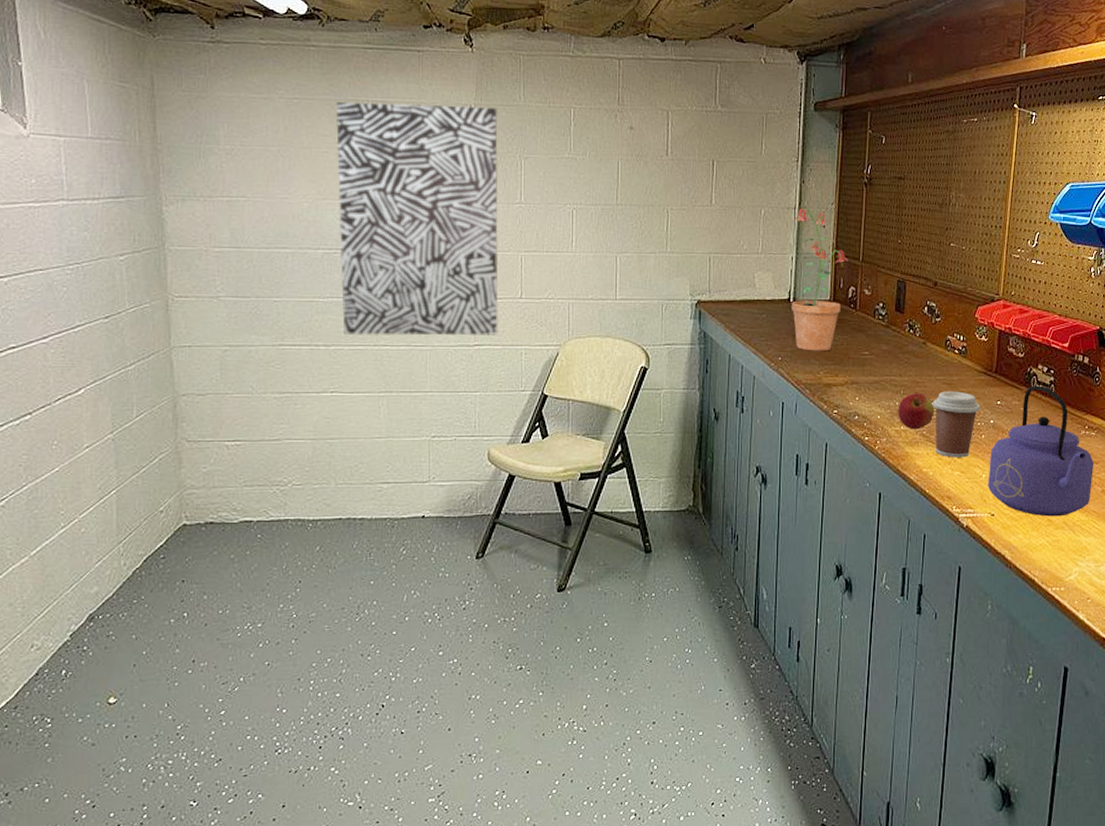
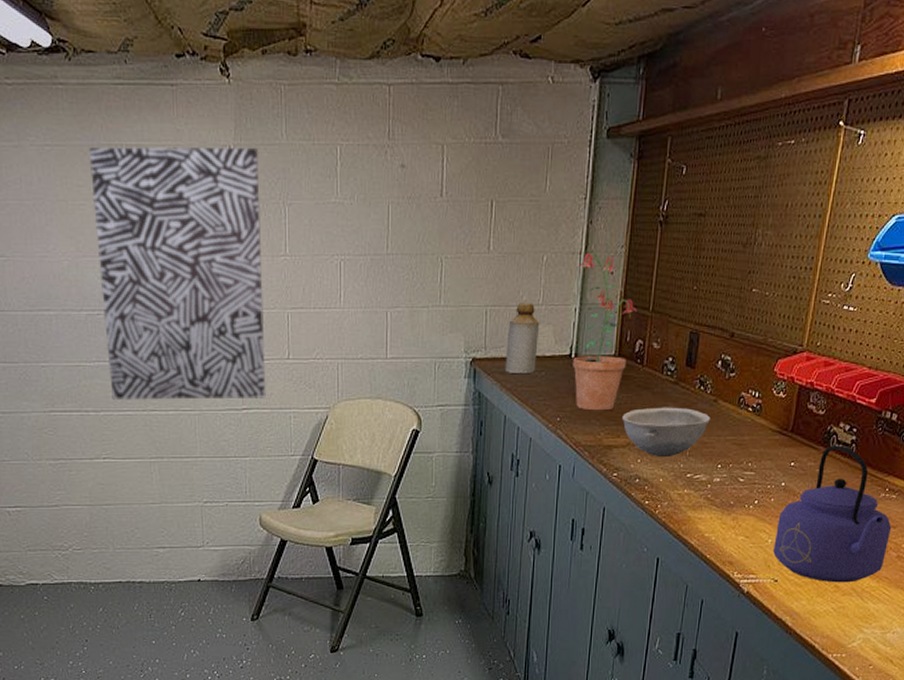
bottle: none [728,251,760,316] -> present [505,303,540,374]
bowl: none [840,348,921,396] -> present [622,407,710,458]
apple: present [898,393,934,430] -> none [682,455,722,493]
coffee cup: present [932,391,980,458] -> none [719,452,772,522]

